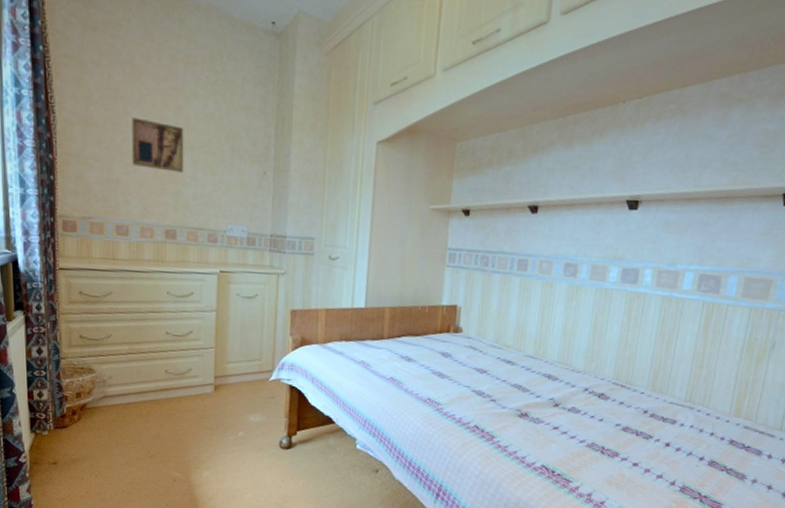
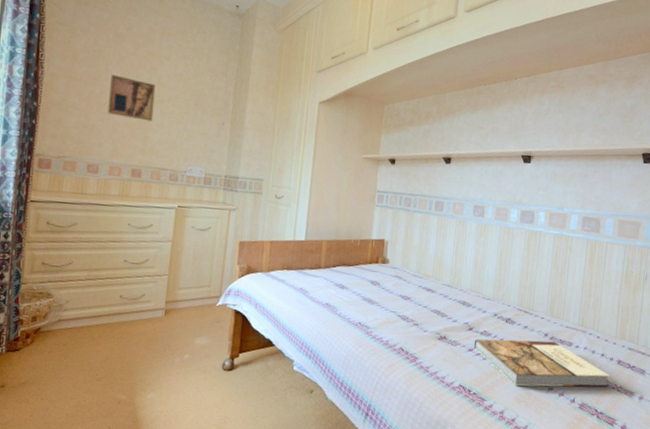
book: none [560,416,720,469] -> present [474,338,610,387]

